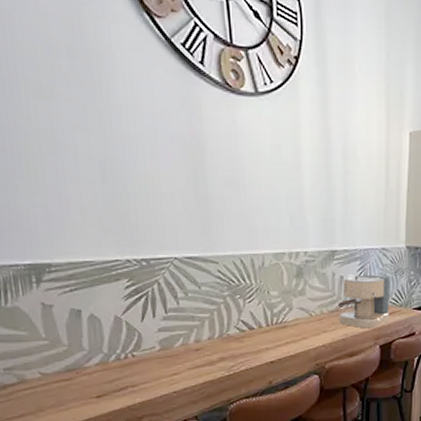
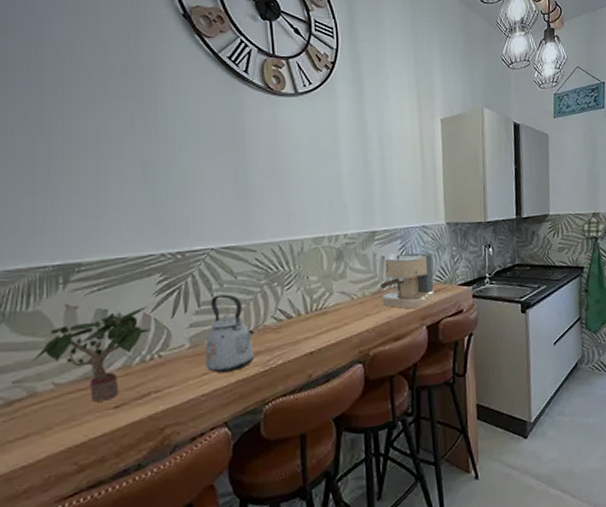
potted plant: none [18,309,123,391] -> present [32,306,151,402]
kettle: none [174,303,220,374] -> present [205,294,255,373]

